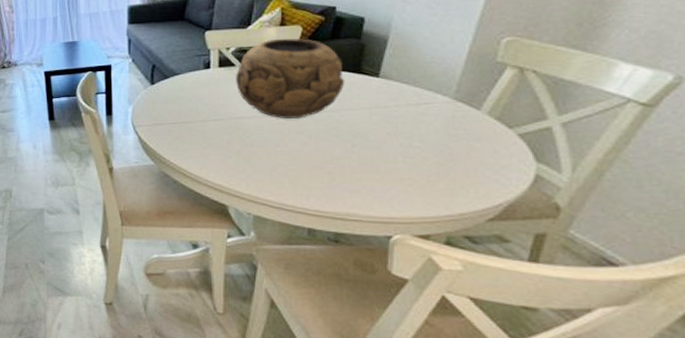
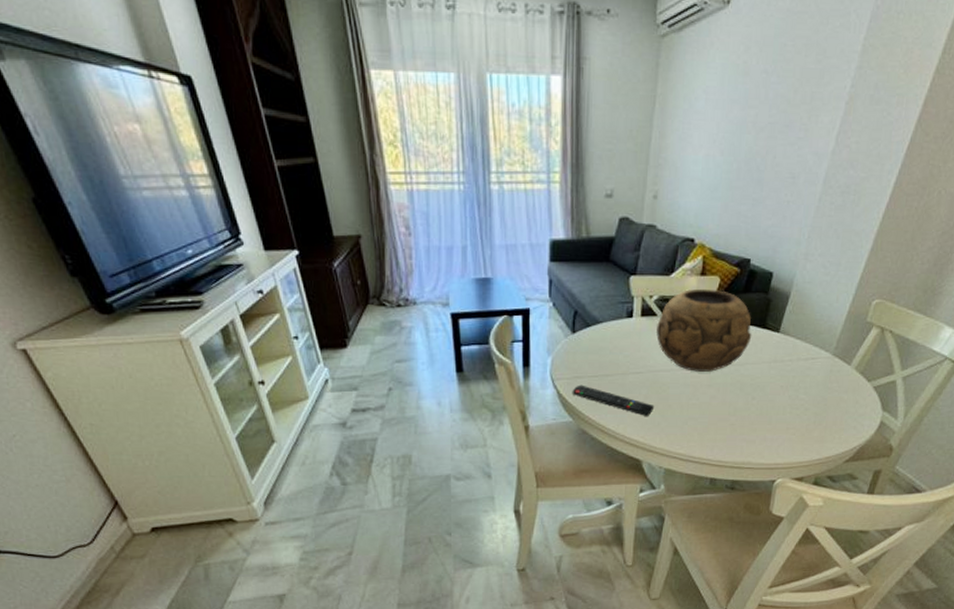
remote control: none [152,131,238,162] -> present [572,385,655,416]

